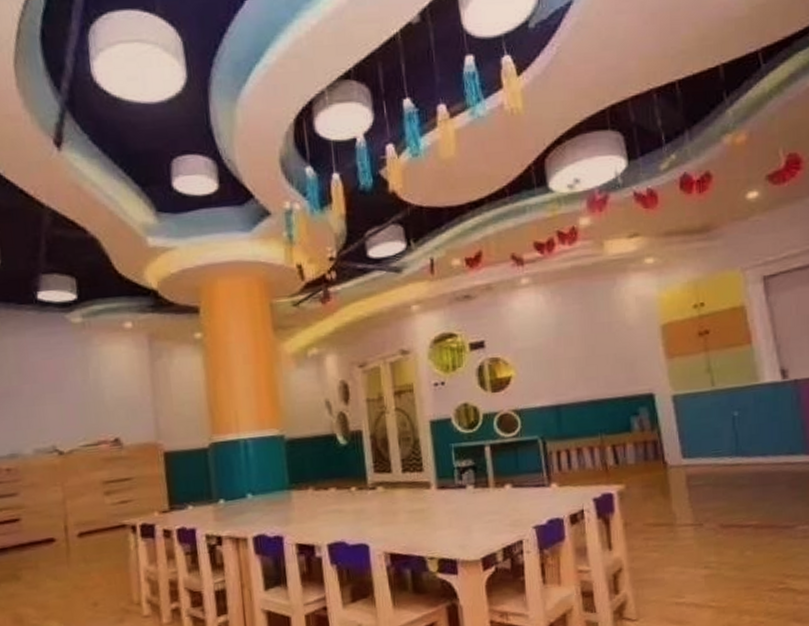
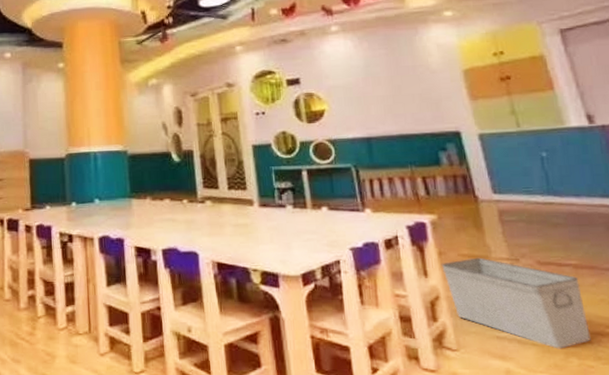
storage bin: none [626,525,764,609] -> present [441,257,591,349]

